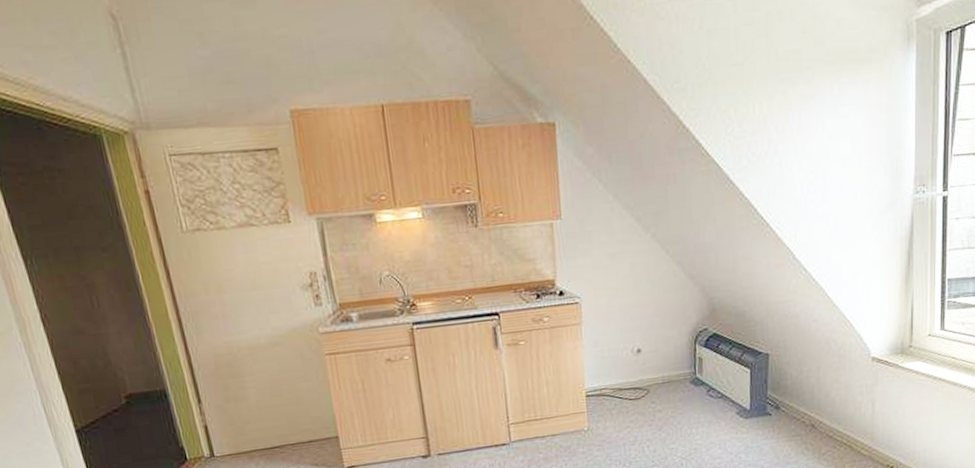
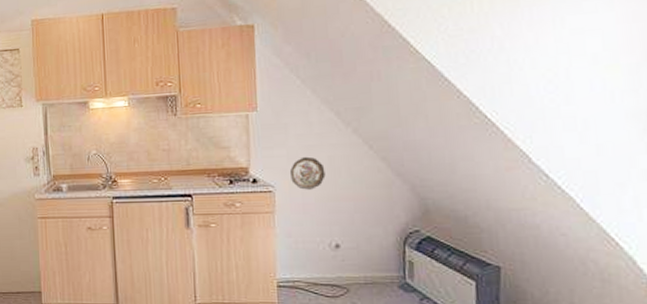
decorative plate: none [595,264,628,299] -> present [290,156,326,190]

